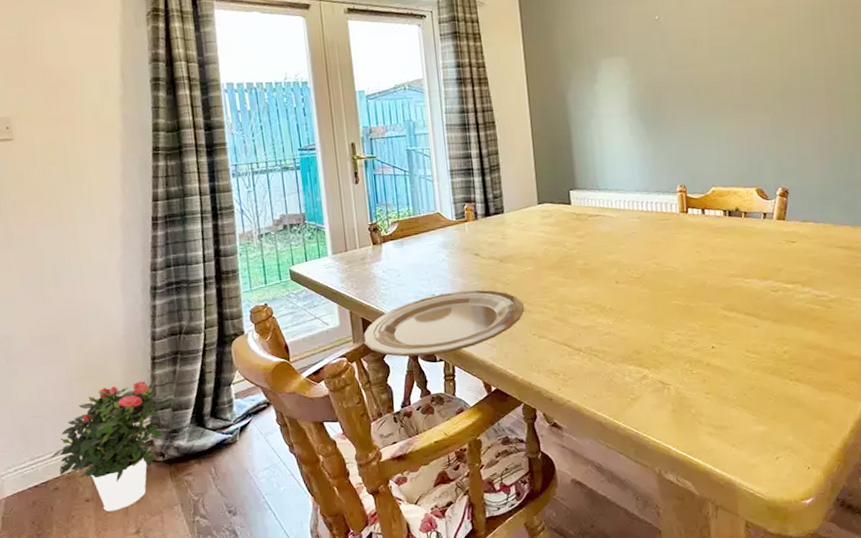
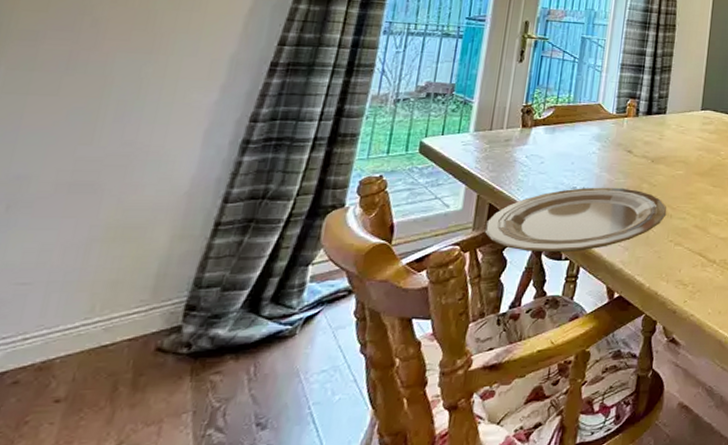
potted flower: present [52,381,176,512] -> none [26,251,231,418]

